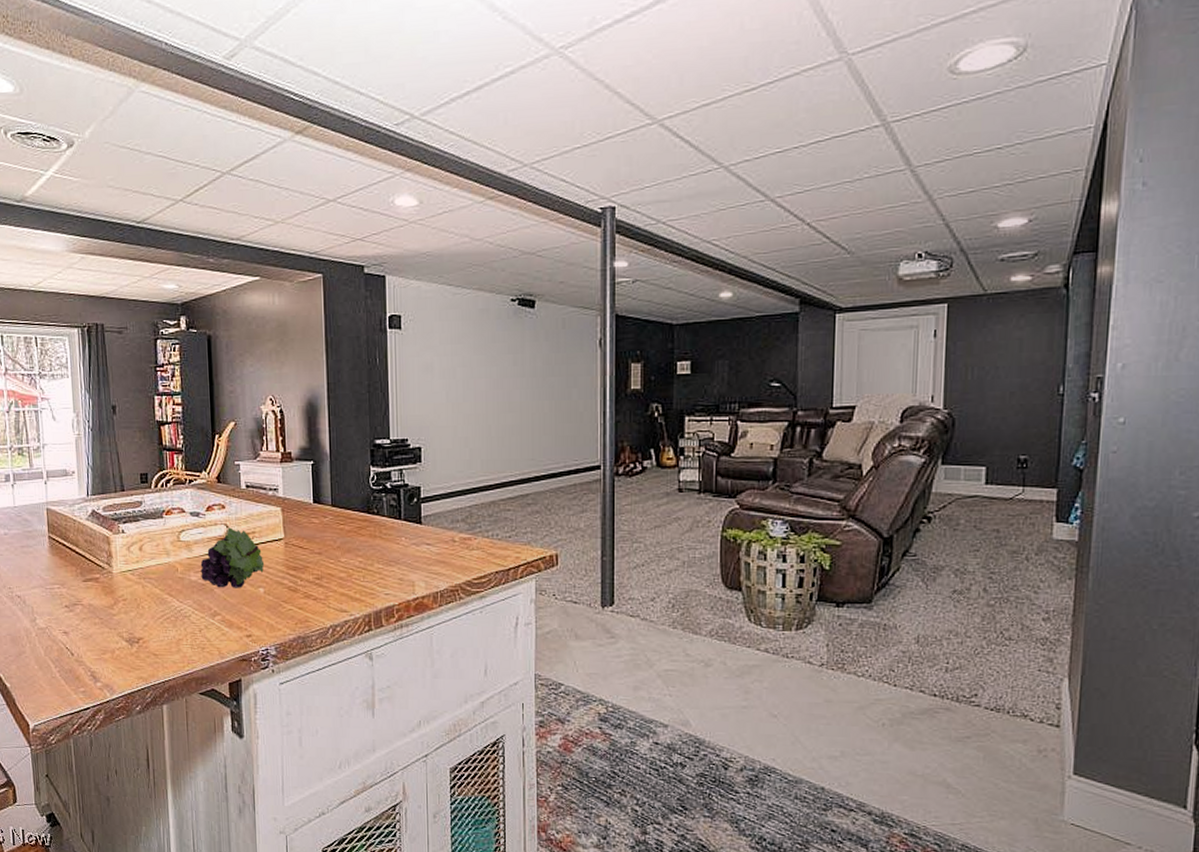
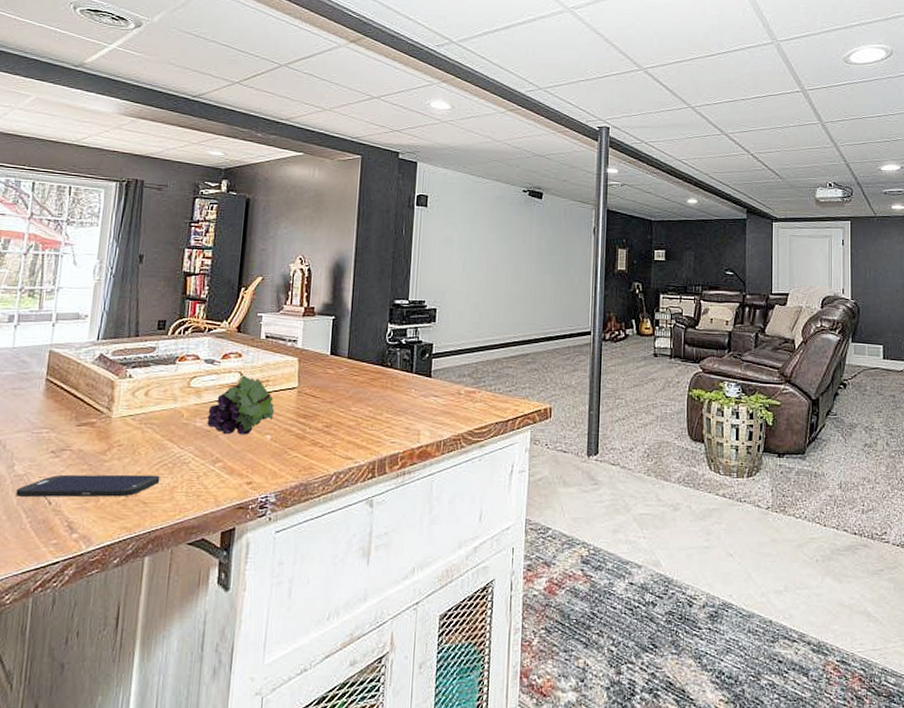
smartphone: none [42,627,166,649] -> present [16,474,160,497]

